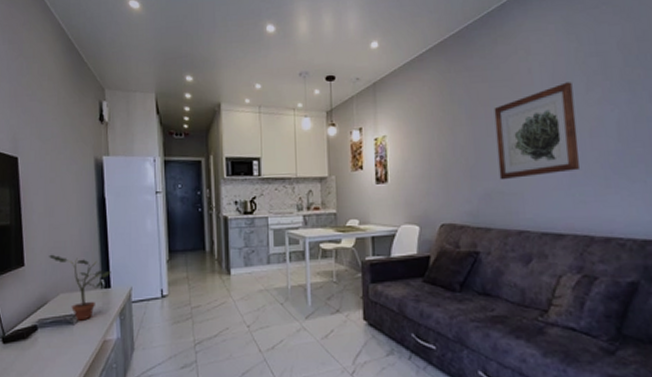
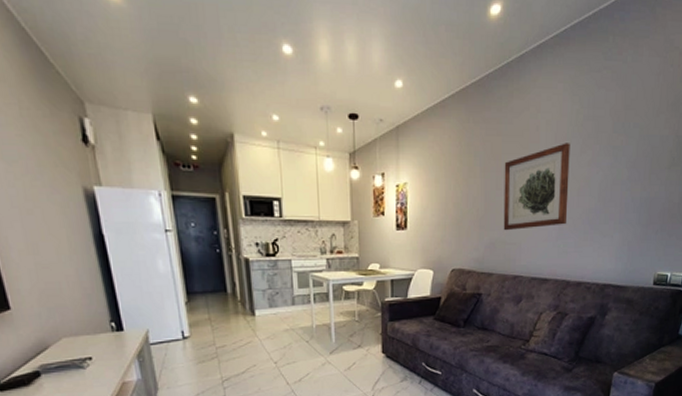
potted plant: present [49,254,111,321] -> none [41,296,122,365]

